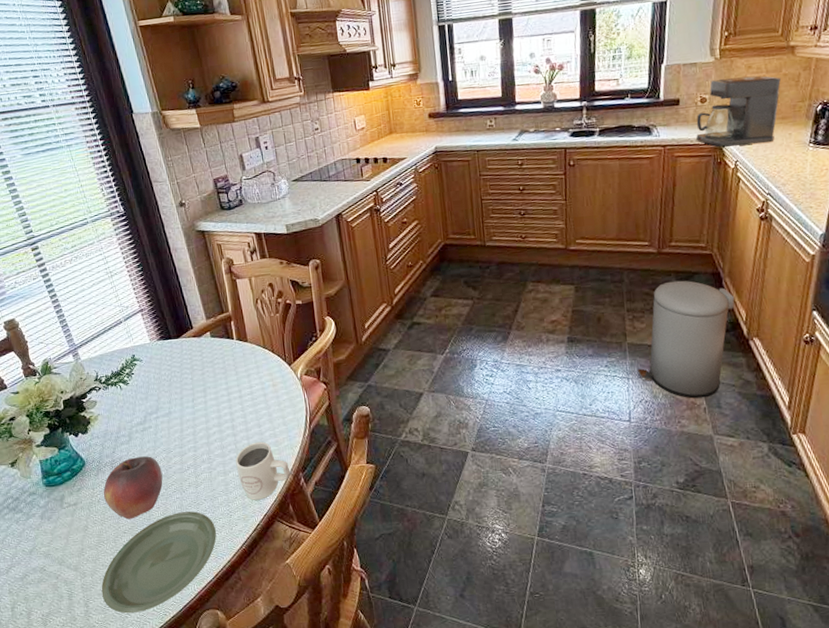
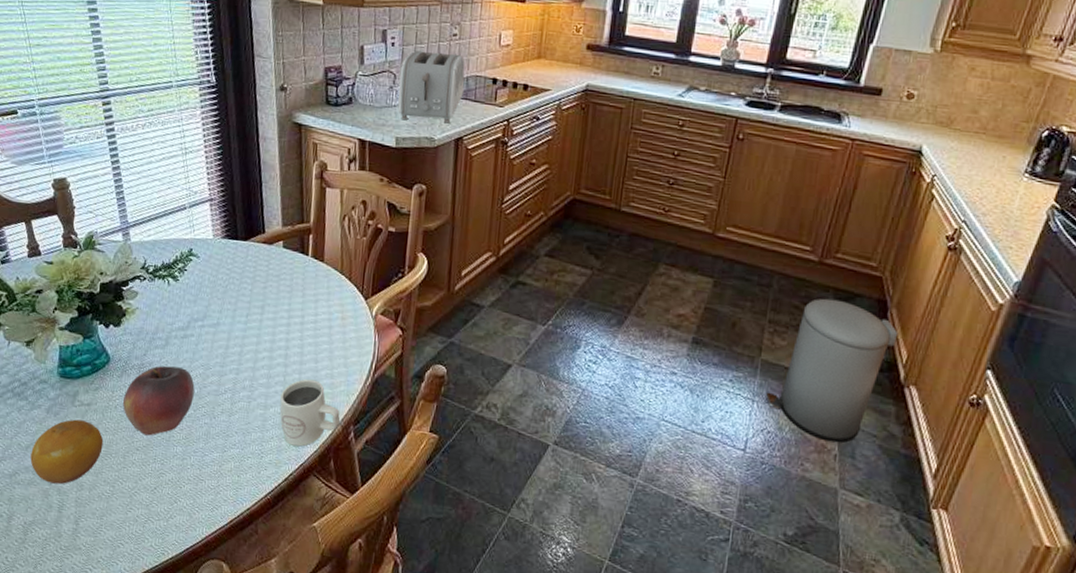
fruit: none [35,518,95,577] -> present [30,419,104,485]
plate: present [101,511,216,614] -> none [96,440,241,545]
toaster: none [277,144,335,210] -> present [397,50,465,124]
coffee maker: present [696,75,781,148] -> none [892,74,1007,163]

